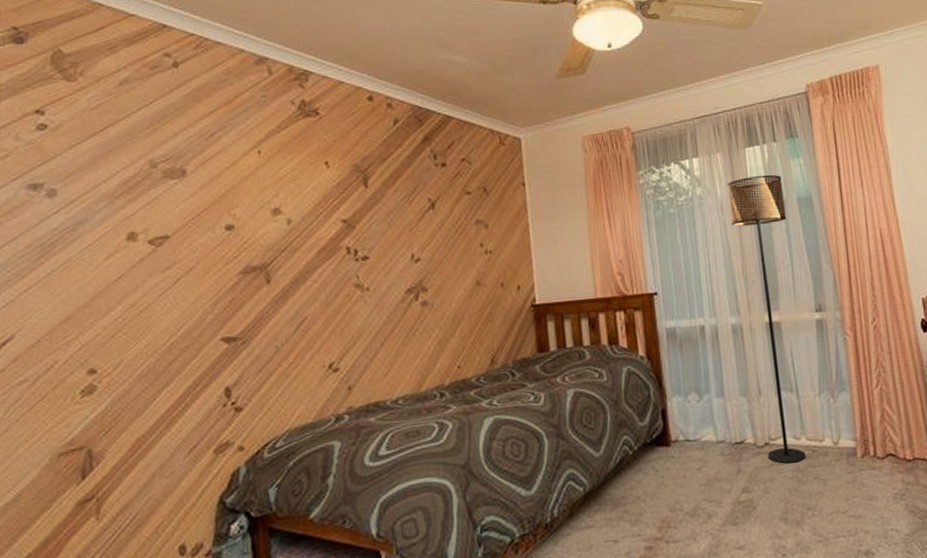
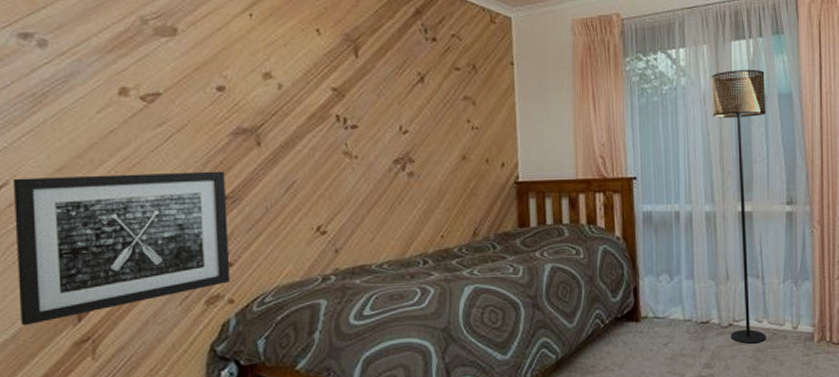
wall art: none [18,311,240,487] -> present [12,171,230,326]

